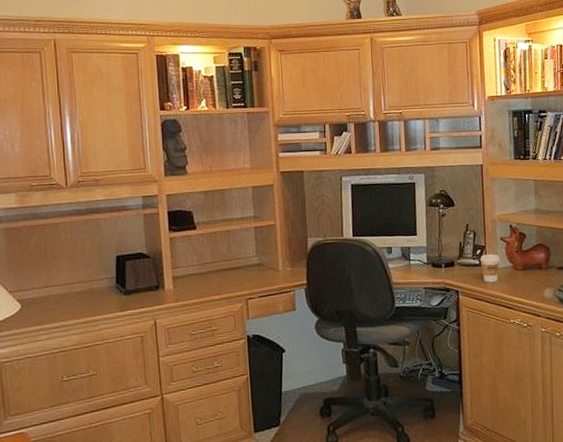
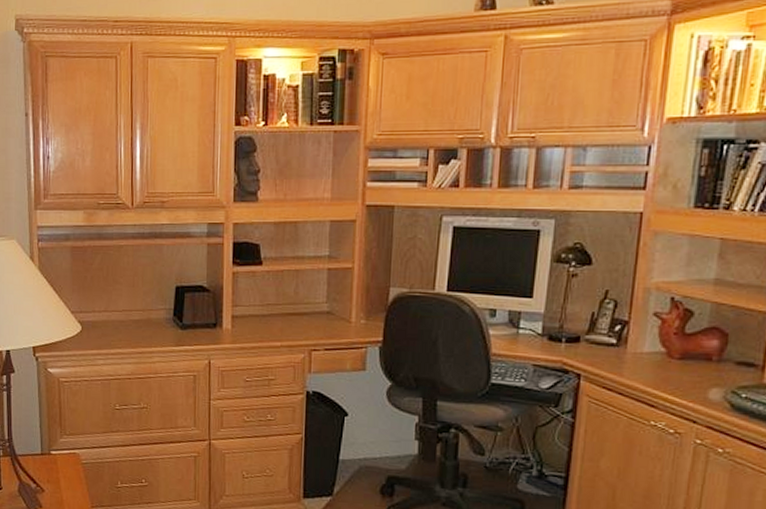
coffee cup: present [480,254,500,283] -> none [618,332,648,370]

